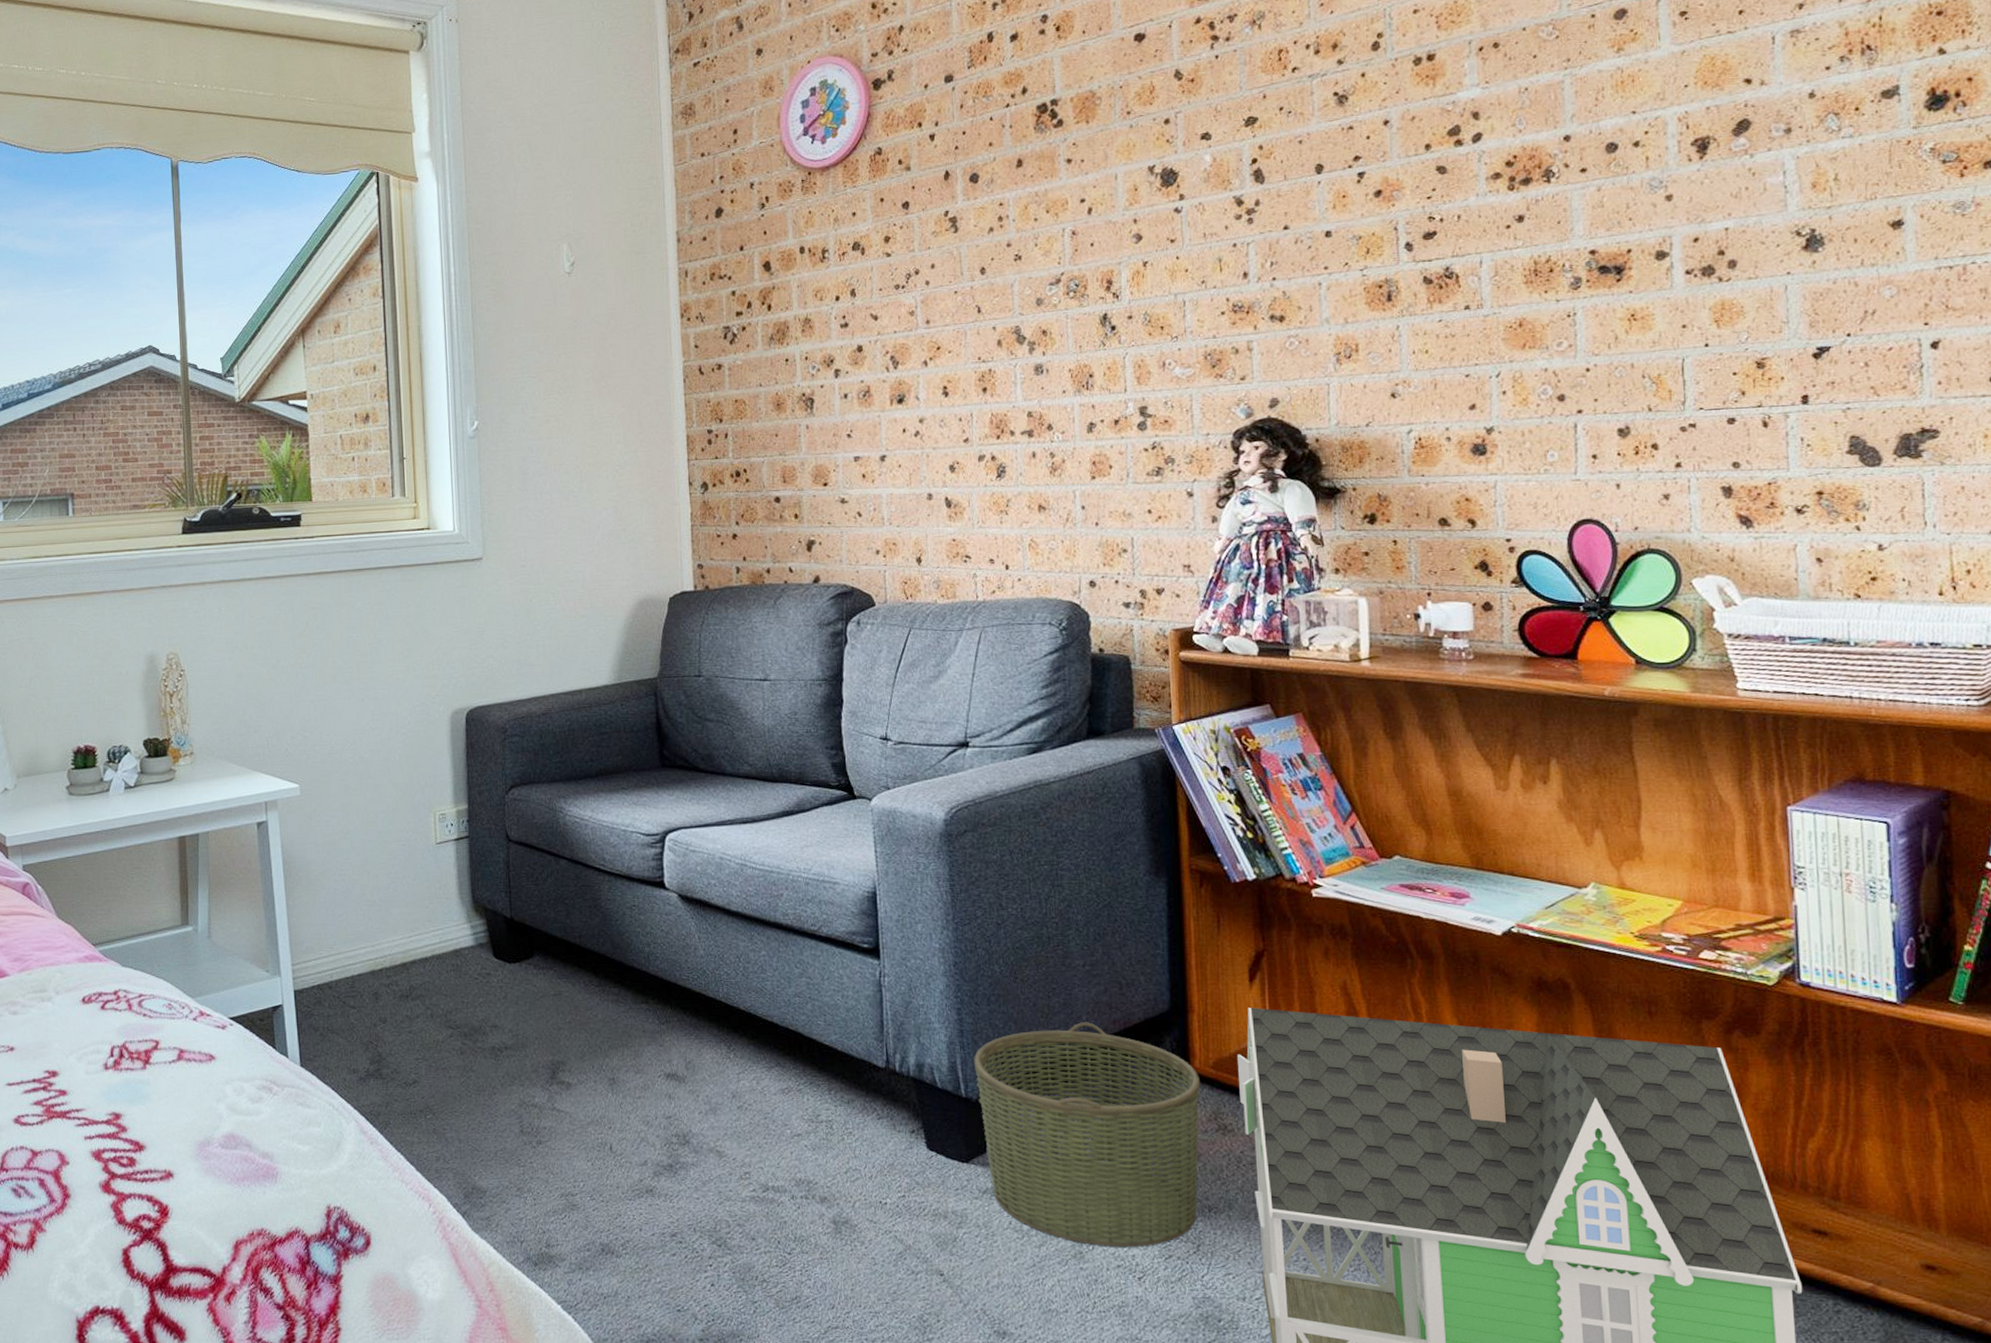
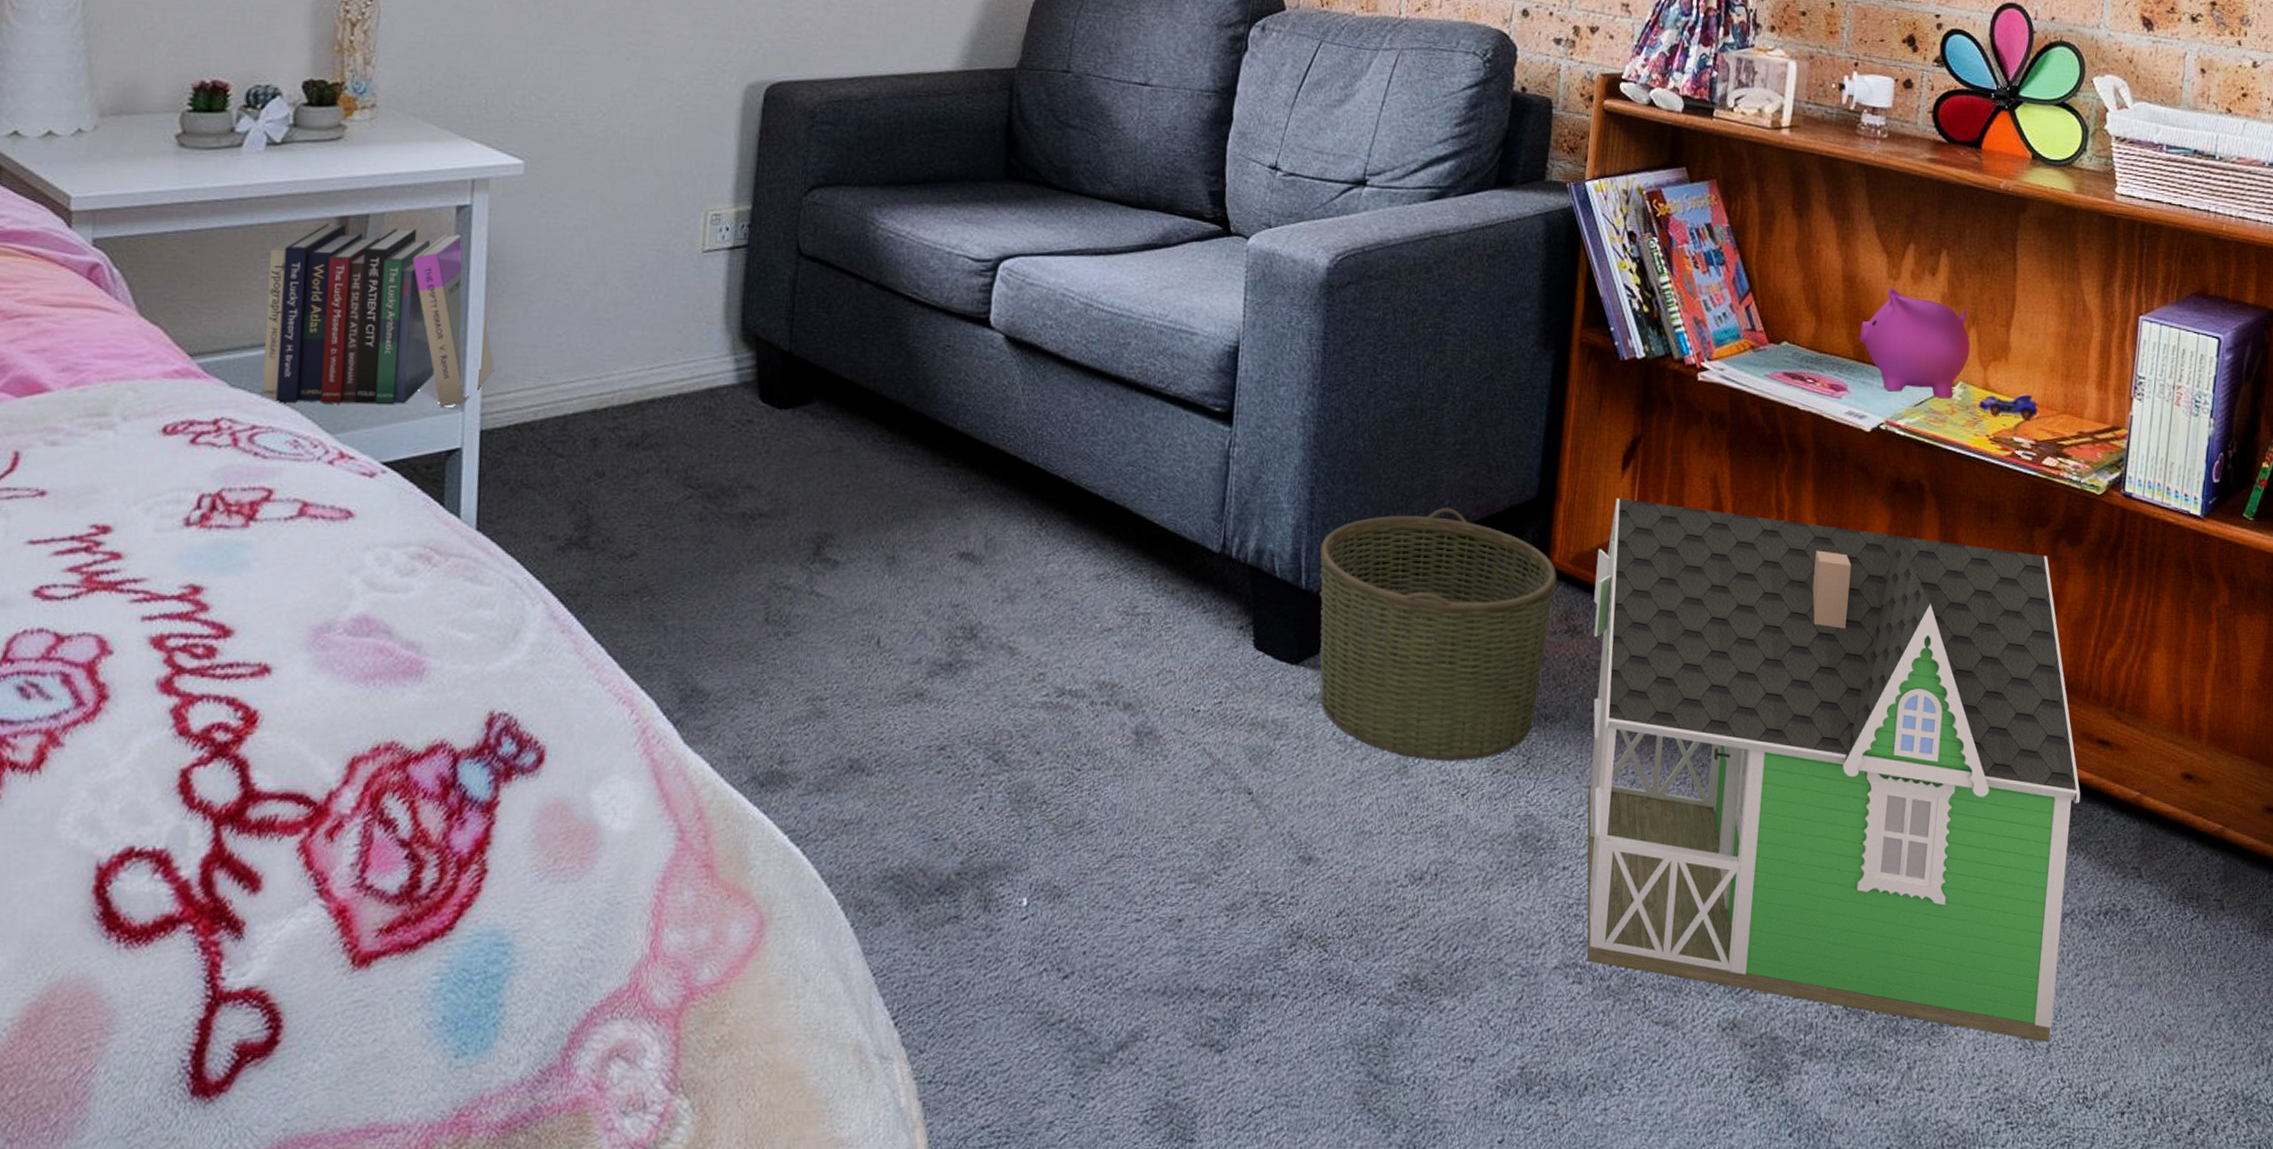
books: none [136,842,299,976] -> present [261,224,495,408]
piggy bank: none [1475,798,1598,900] -> present [1860,287,1970,399]
toy car: none [1616,890,1685,915] -> present [1977,394,2039,420]

